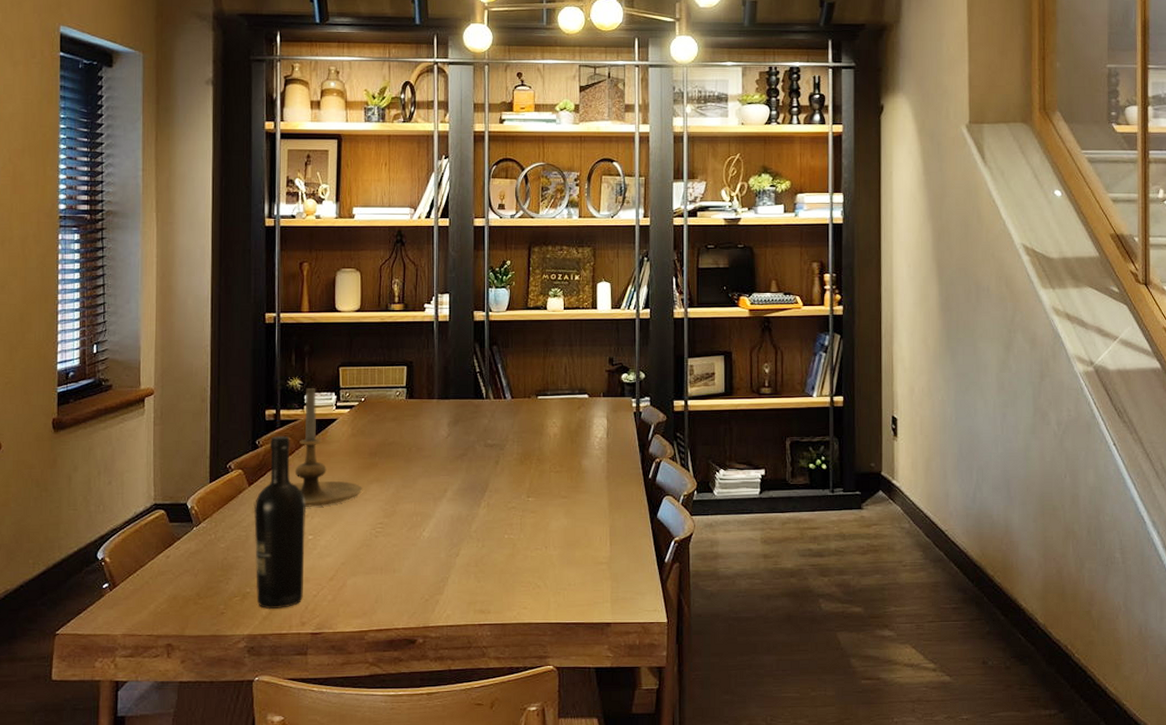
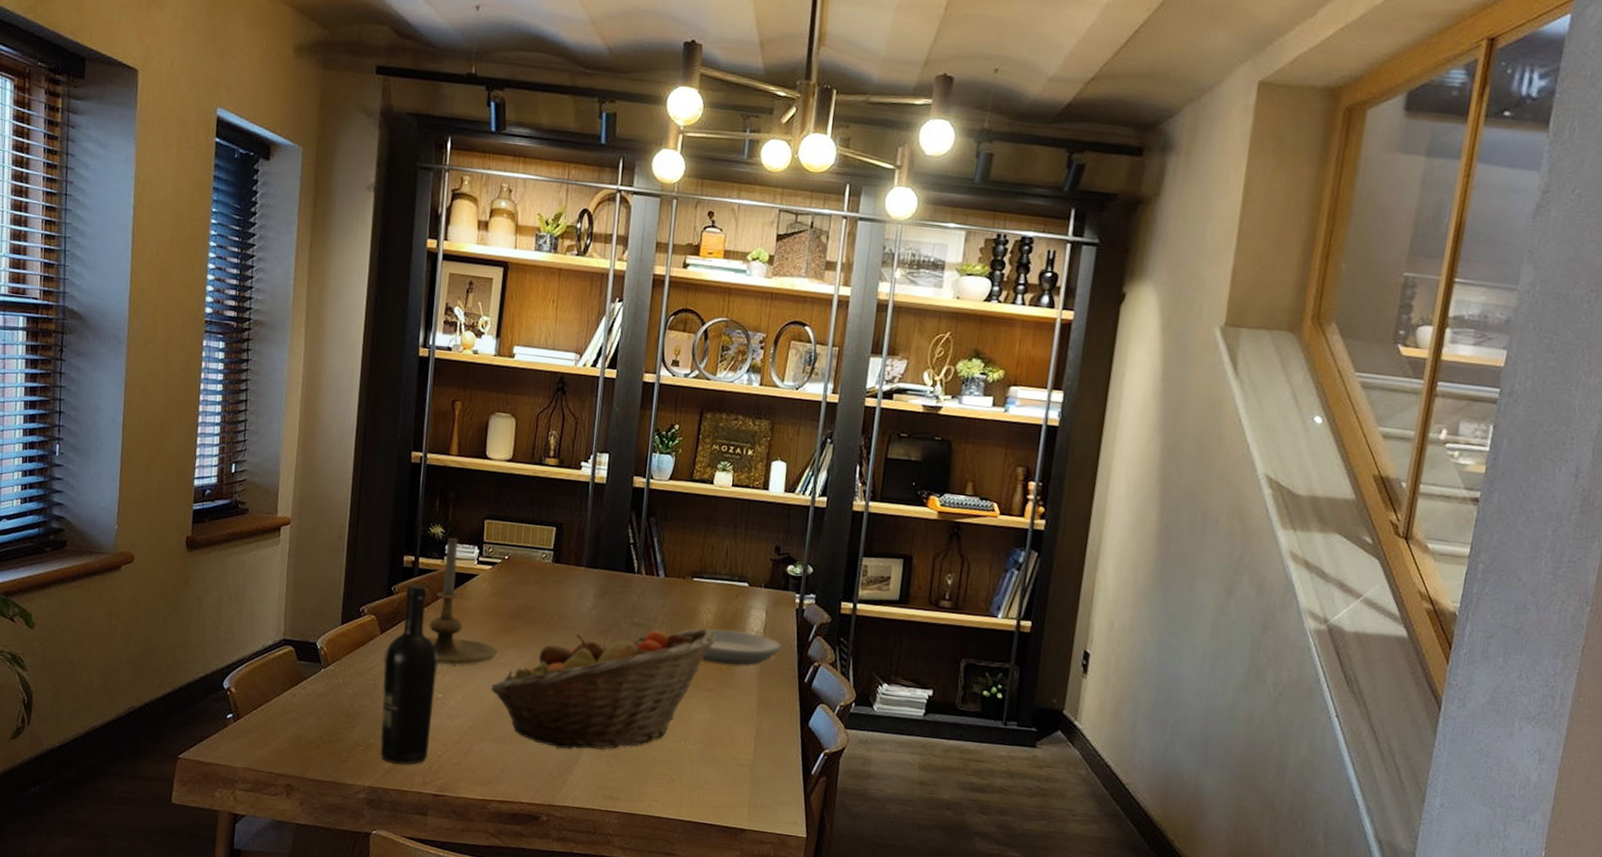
fruit basket: none [358,441,564,572] -> present [490,628,716,750]
plate: none [529,439,625,471] -> present [678,629,782,666]

